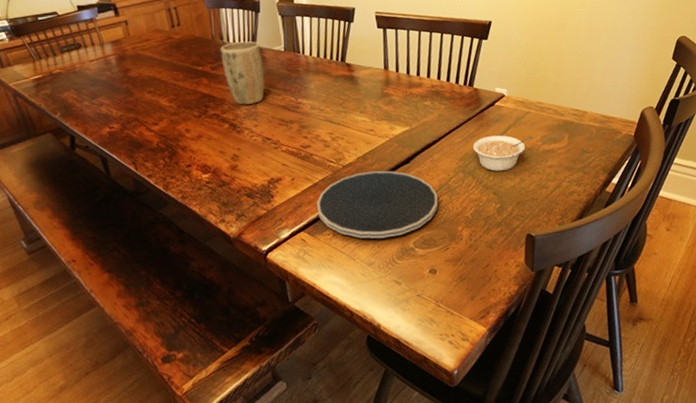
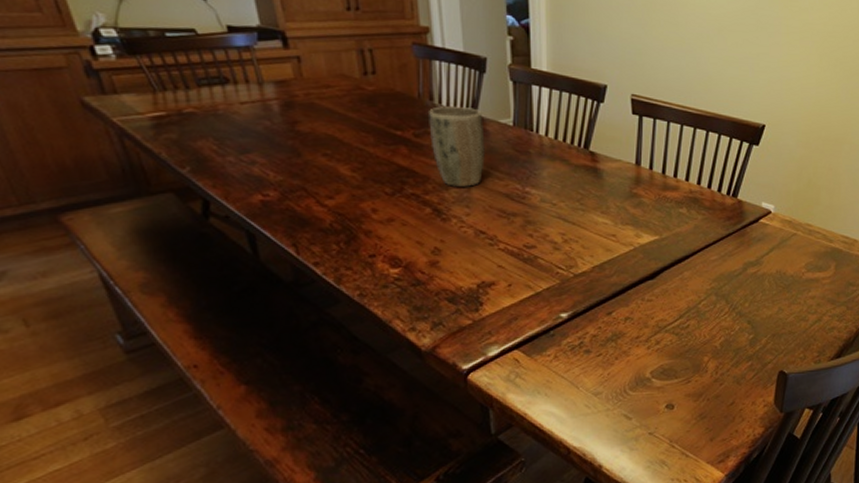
plate: present [317,170,438,239] -> none [537,284,684,365]
legume: present [473,135,533,172] -> none [730,257,797,297]

